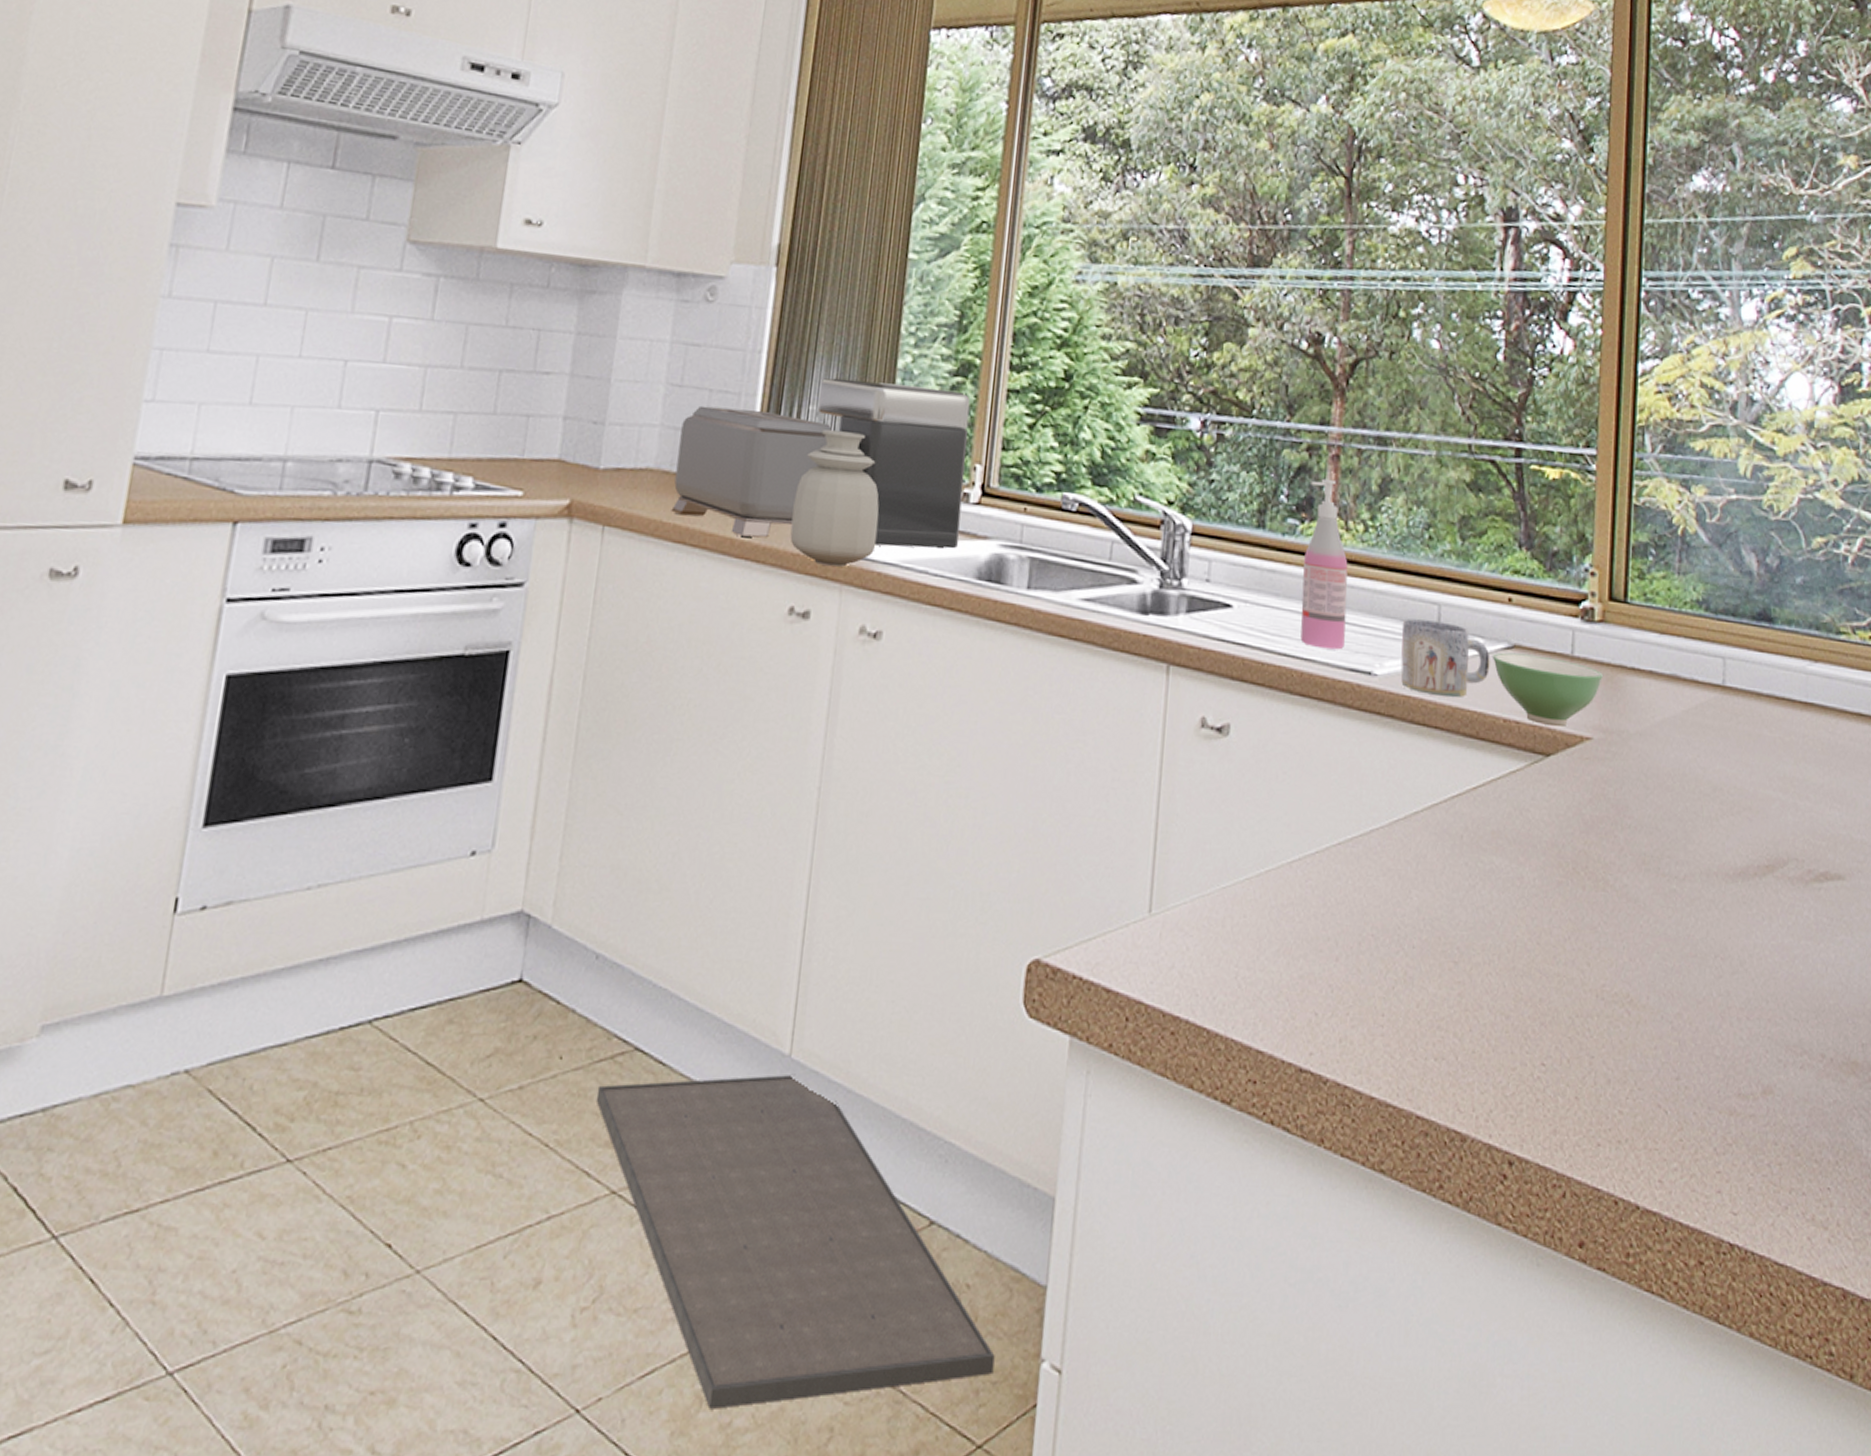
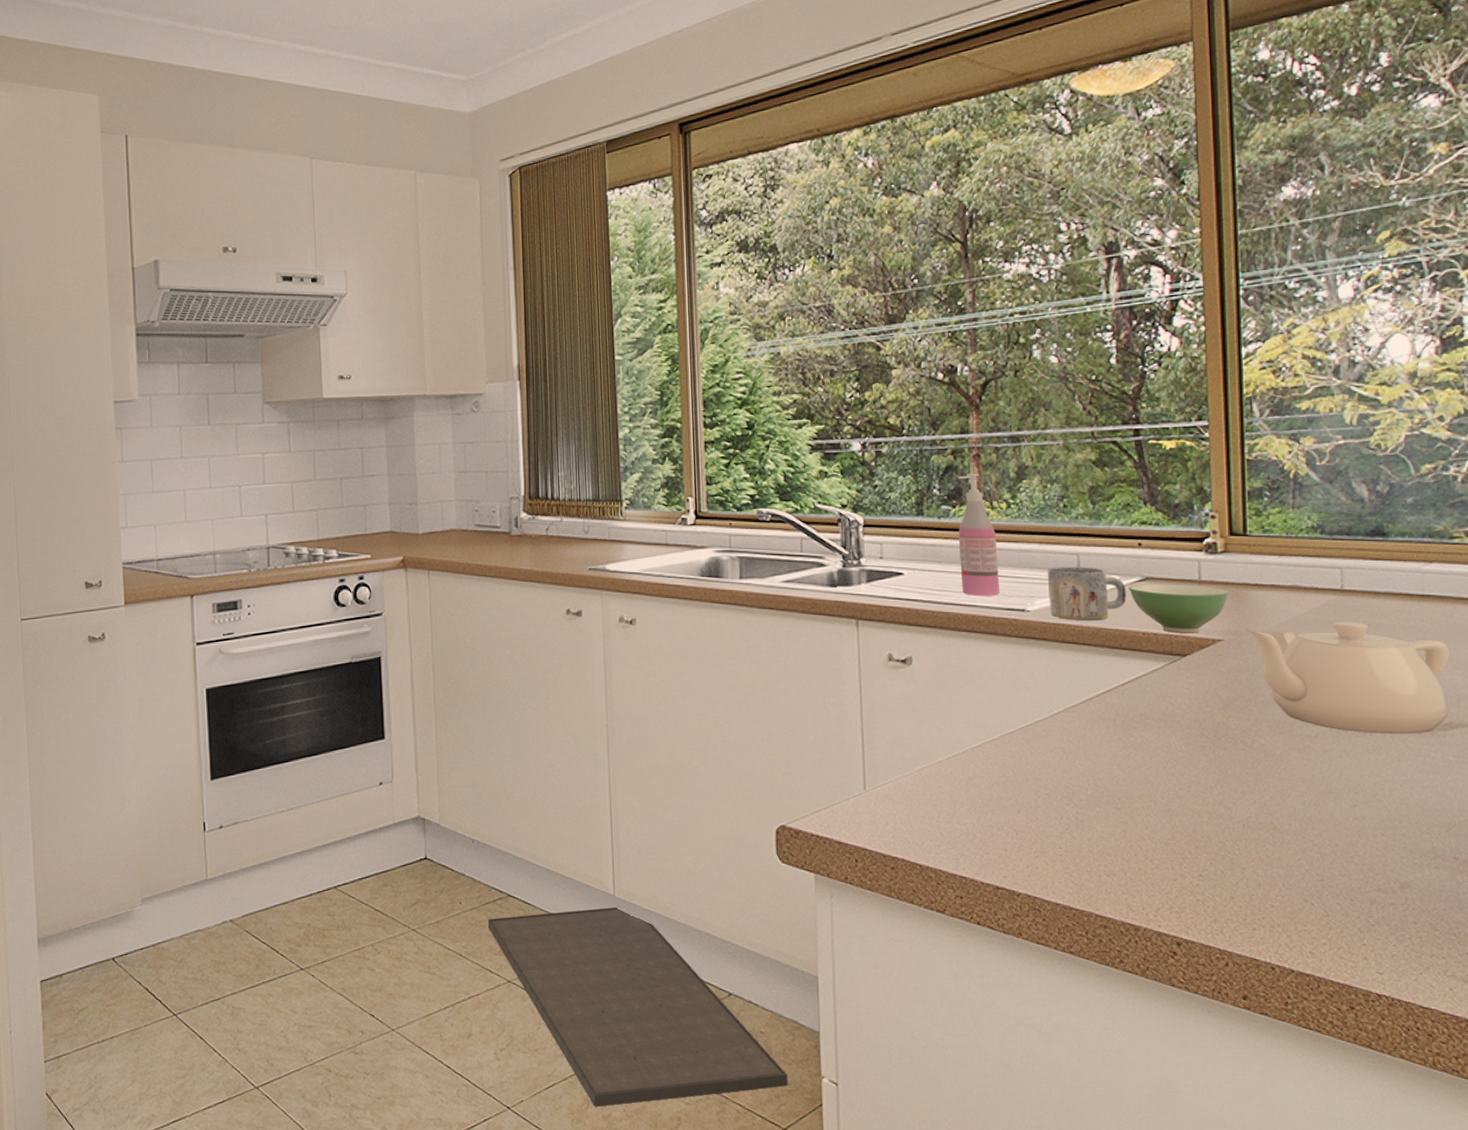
toaster: present [671,405,832,538] -> none [470,481,578,566]
jar: present [790,429,880,567] -> none [558,487,622,579]
coffee maker: present [817,378,970,550] -> none [564,448,684,562]
teapot: none [1617,726,1829,884] -> present [1245,621,1449,735]

